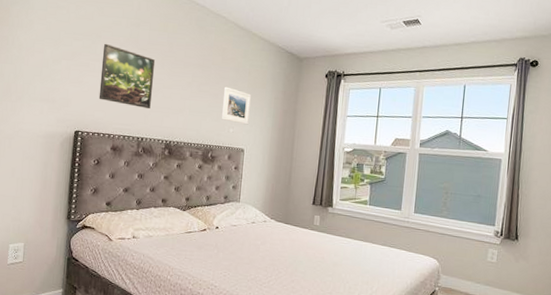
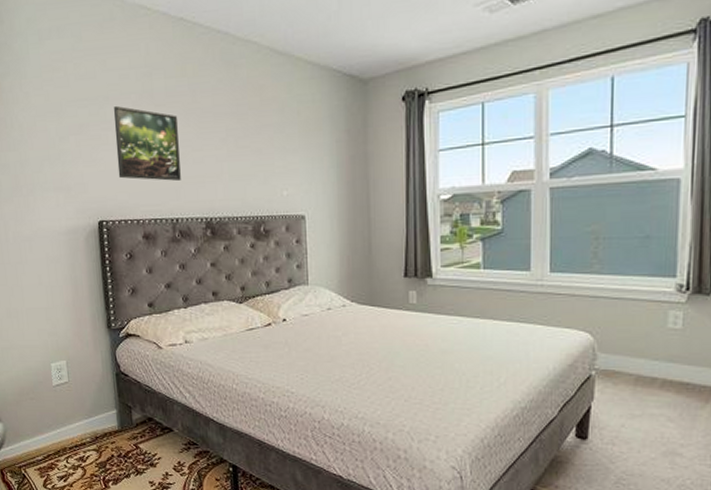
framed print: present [221,86,251,125] -> none [268,136,306,183]

